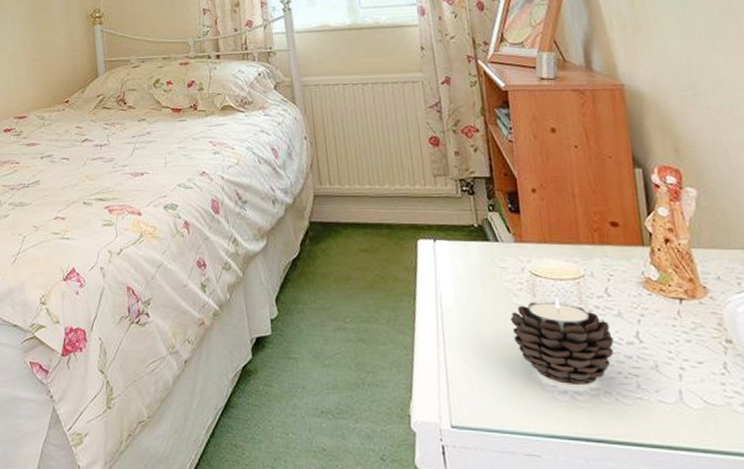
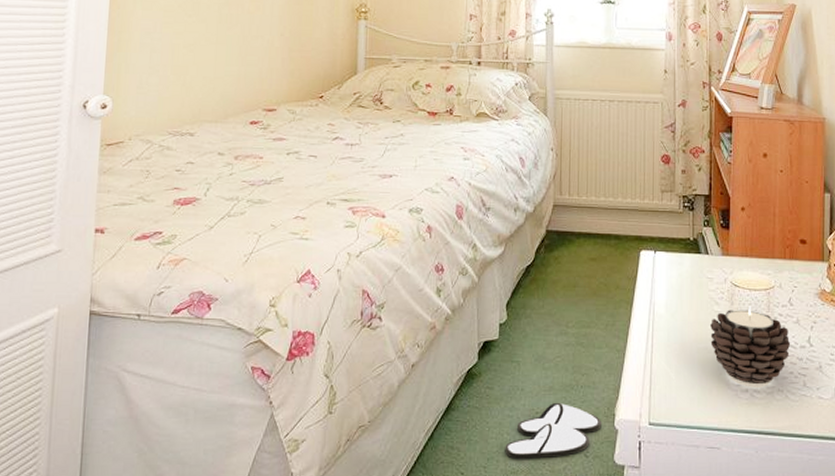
slippers: none [291,401,396,461] -> present [505,402,602,459]

